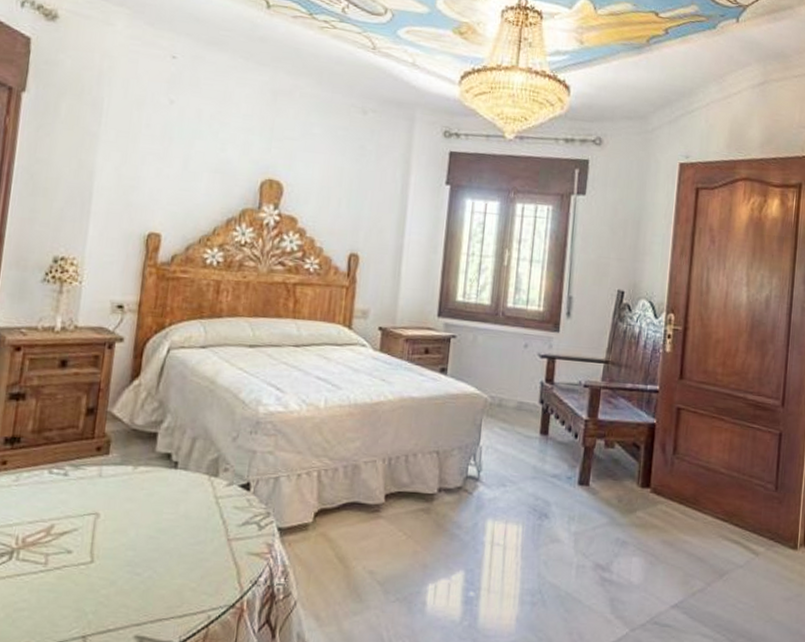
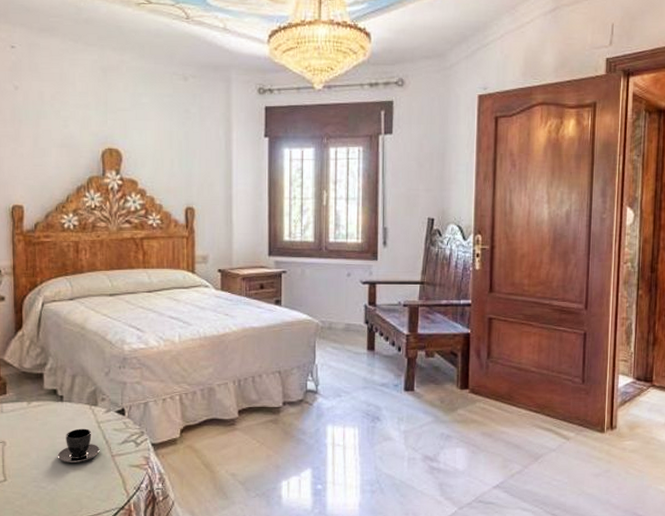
teacup: none [160,503,215,545] -> present [57,428,100,462]

